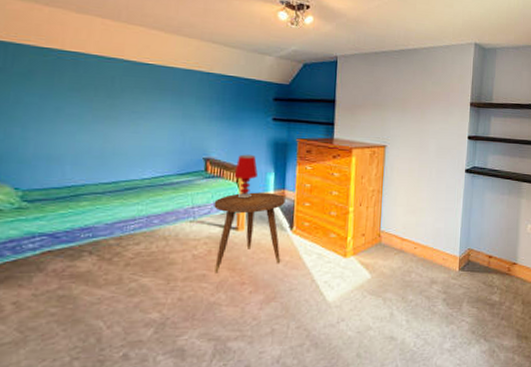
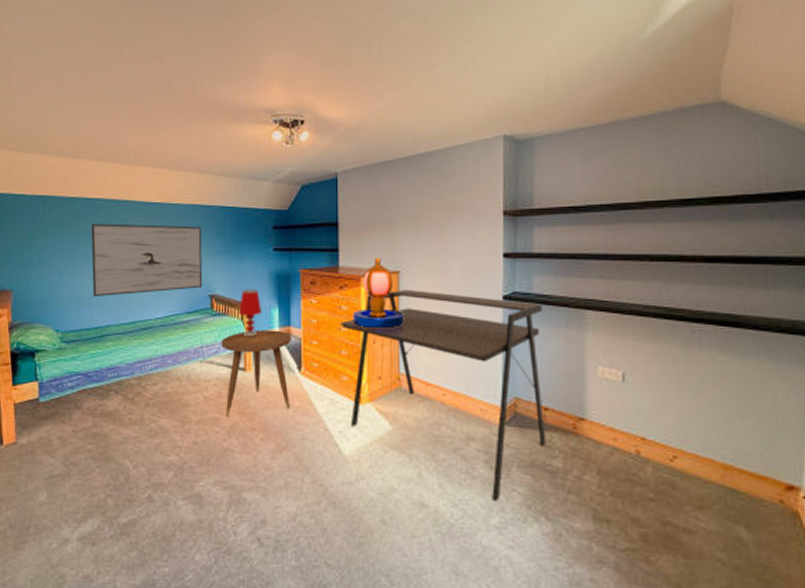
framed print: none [66,78,199,155] -> present [91,224,203,298]
desk: none [331,160,494,331] -> present [339,289,547,502]
table lamp: none [343,133,388,194] -> present [353,258,405,329]

